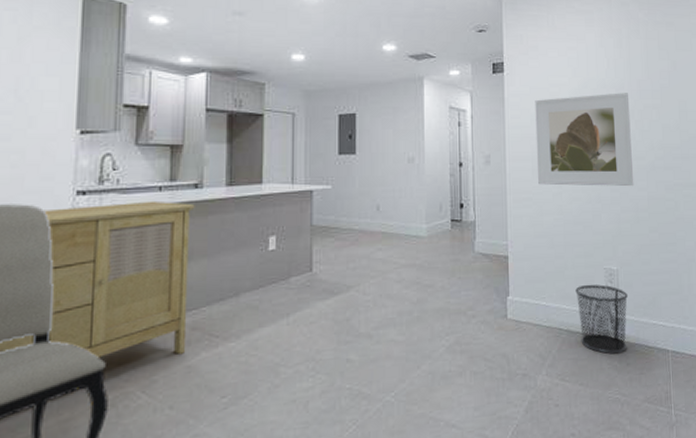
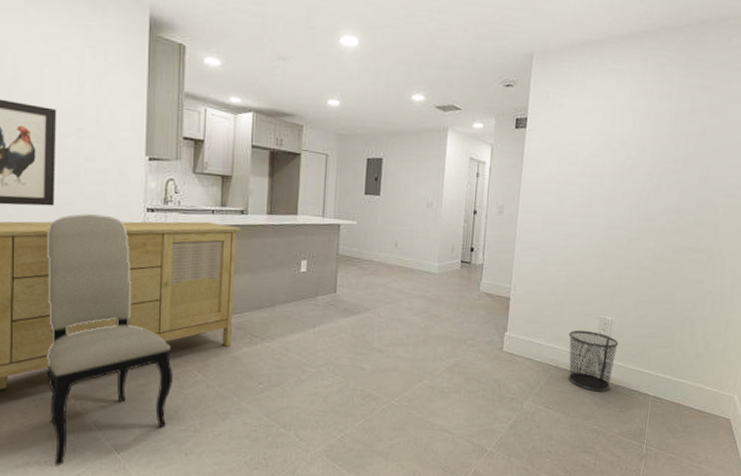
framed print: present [535,93,634,187] -> none [547,155,651,247]

